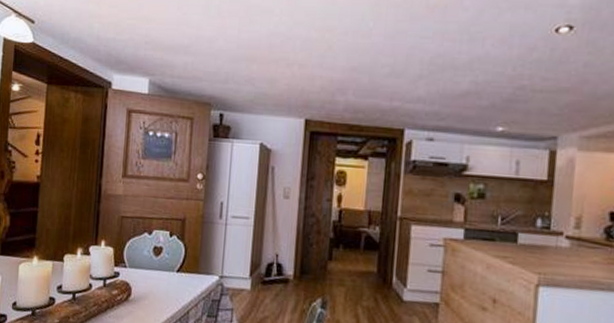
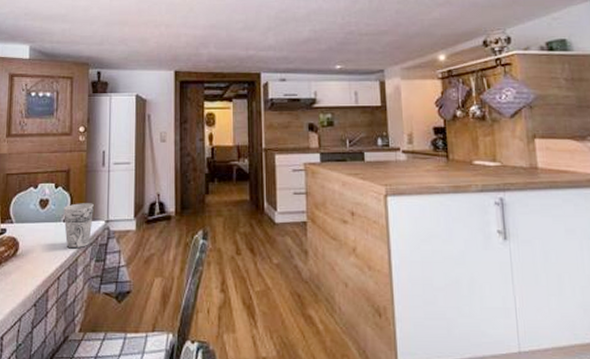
cup: none [177,254,208,302] -> present [63,203,94,249]

